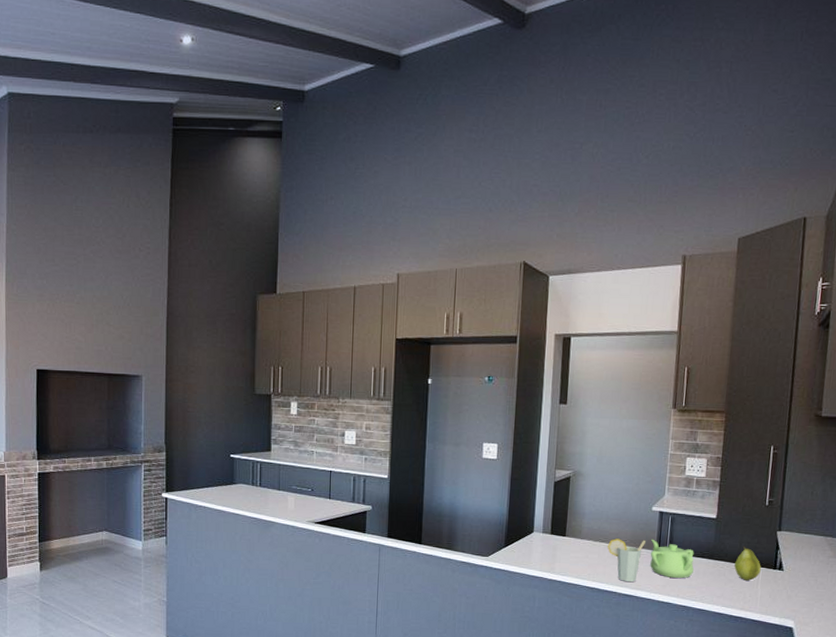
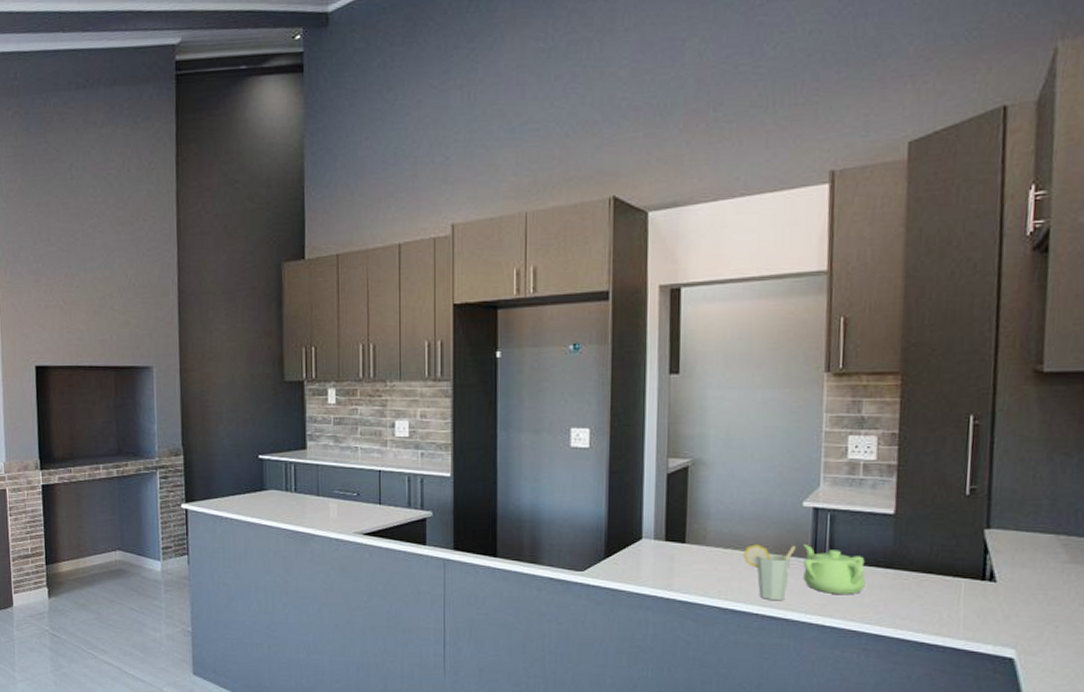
fruit: present [734,546,761,582] -> none [924,550,963,598]

